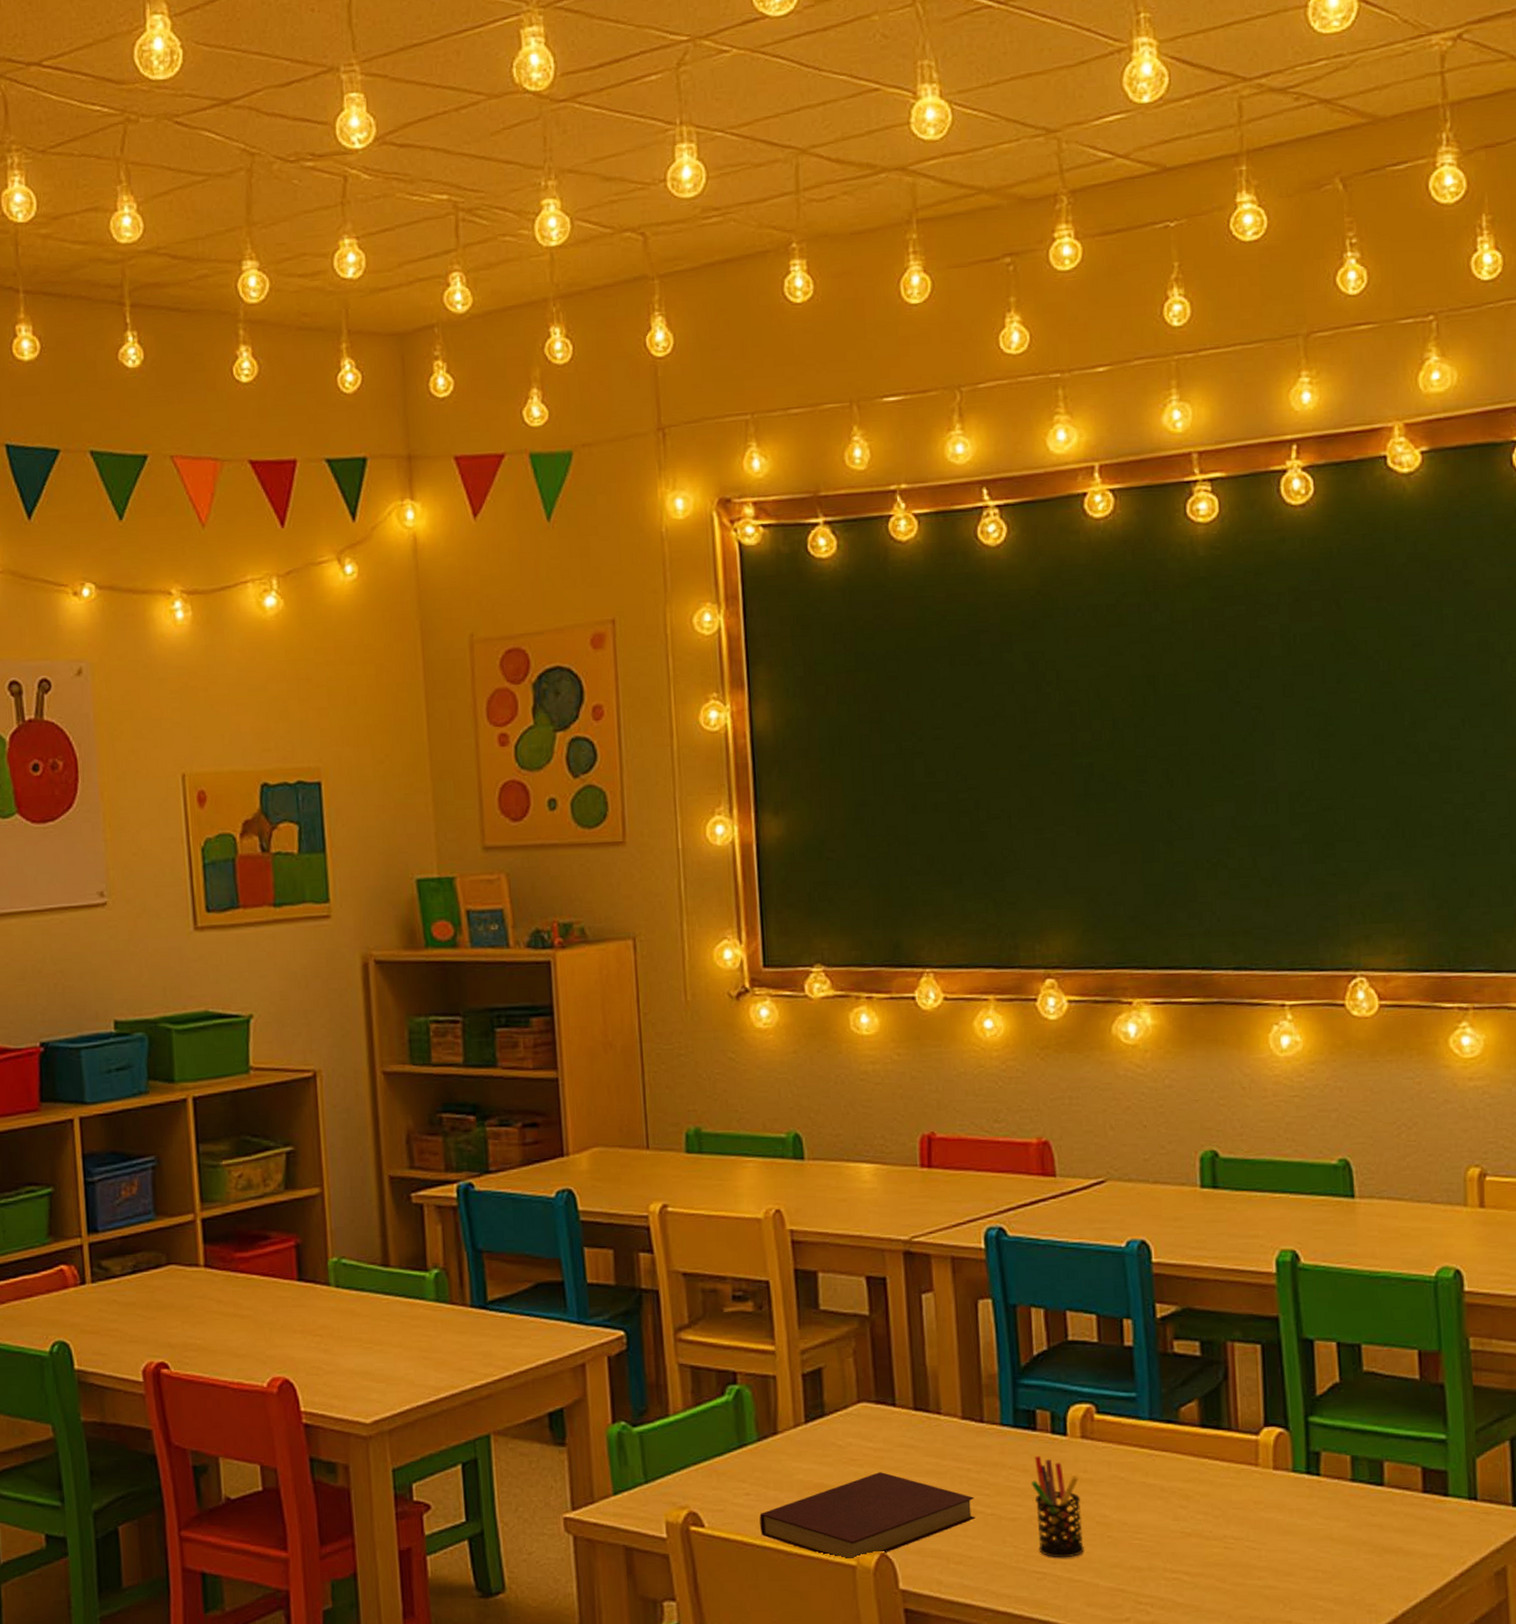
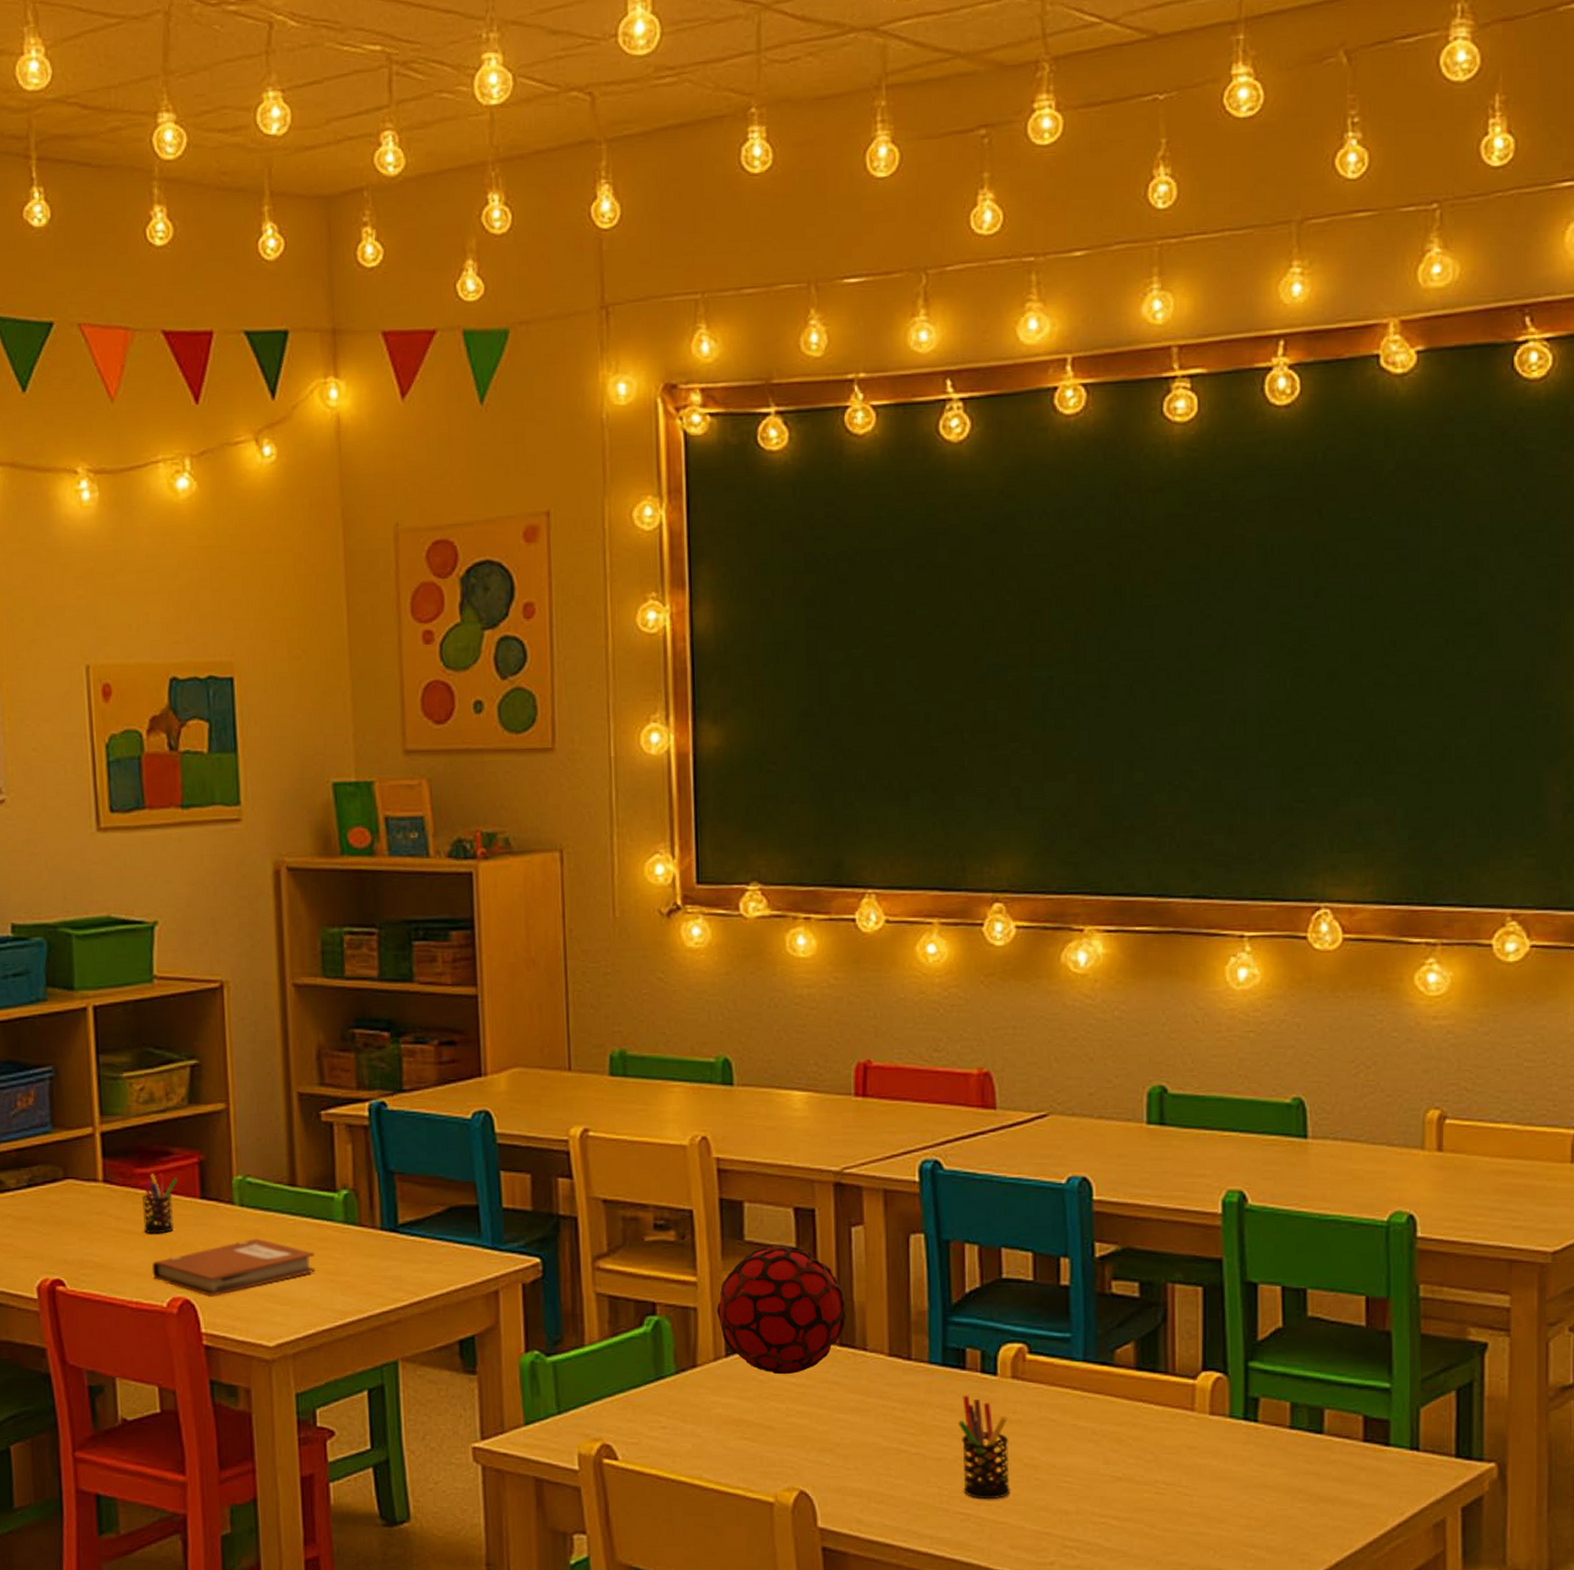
pen holder: none [242,1256,276,1316] -> present [142,1172,178,1234]
notebook: none [252,1318,409,1376] -> present [151,1238,315,1297]
notebook: present [759,1472,976,1559] -> none [675,1408,899,1495]
decorative orb: none [795,1314,920,1440] -> present [717,1246,846,1375]

